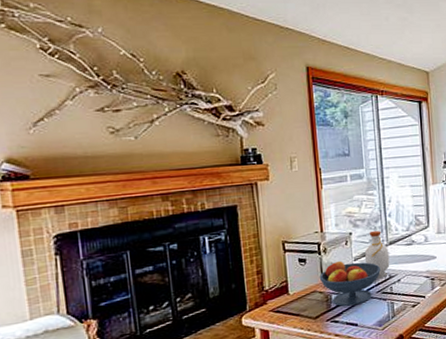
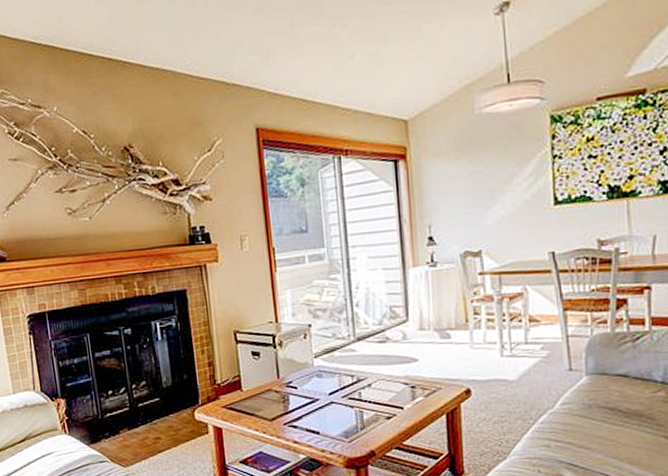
fruit bowl: present [319,260,381,307] -> none [274,356,346,411]
bottle: present [364,230,390,279] -> none [326,322,358,381]

